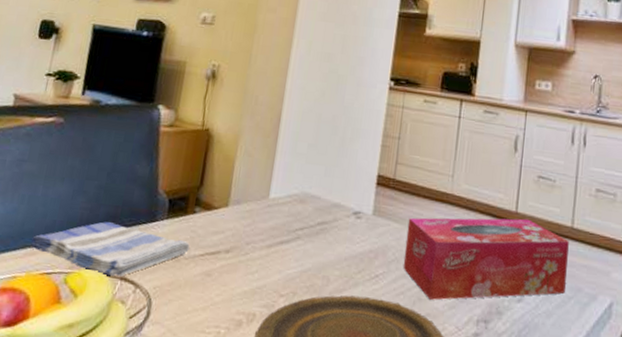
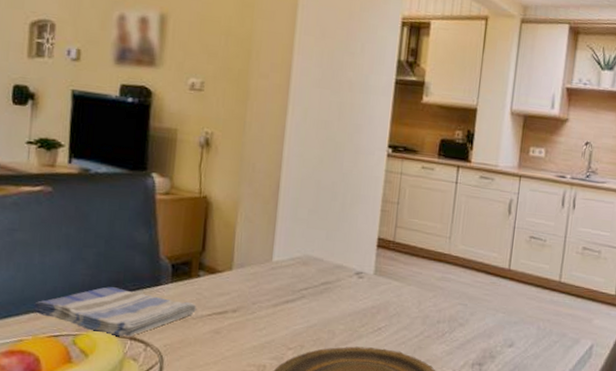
tissue box: present [403,217,569,300] -> none [403,275,557,348]

